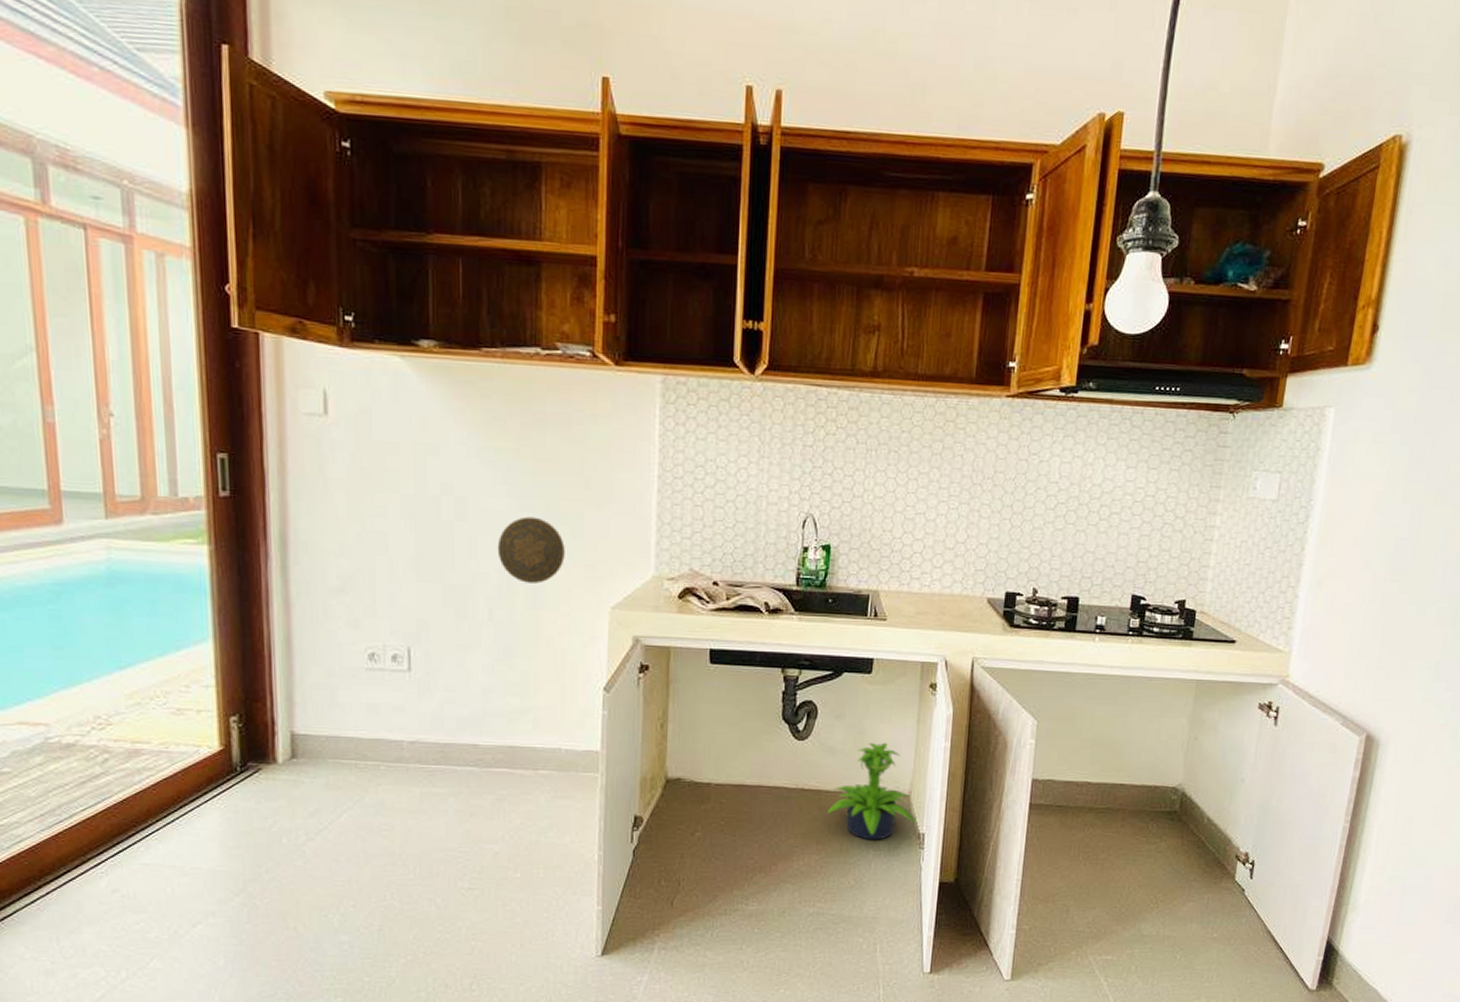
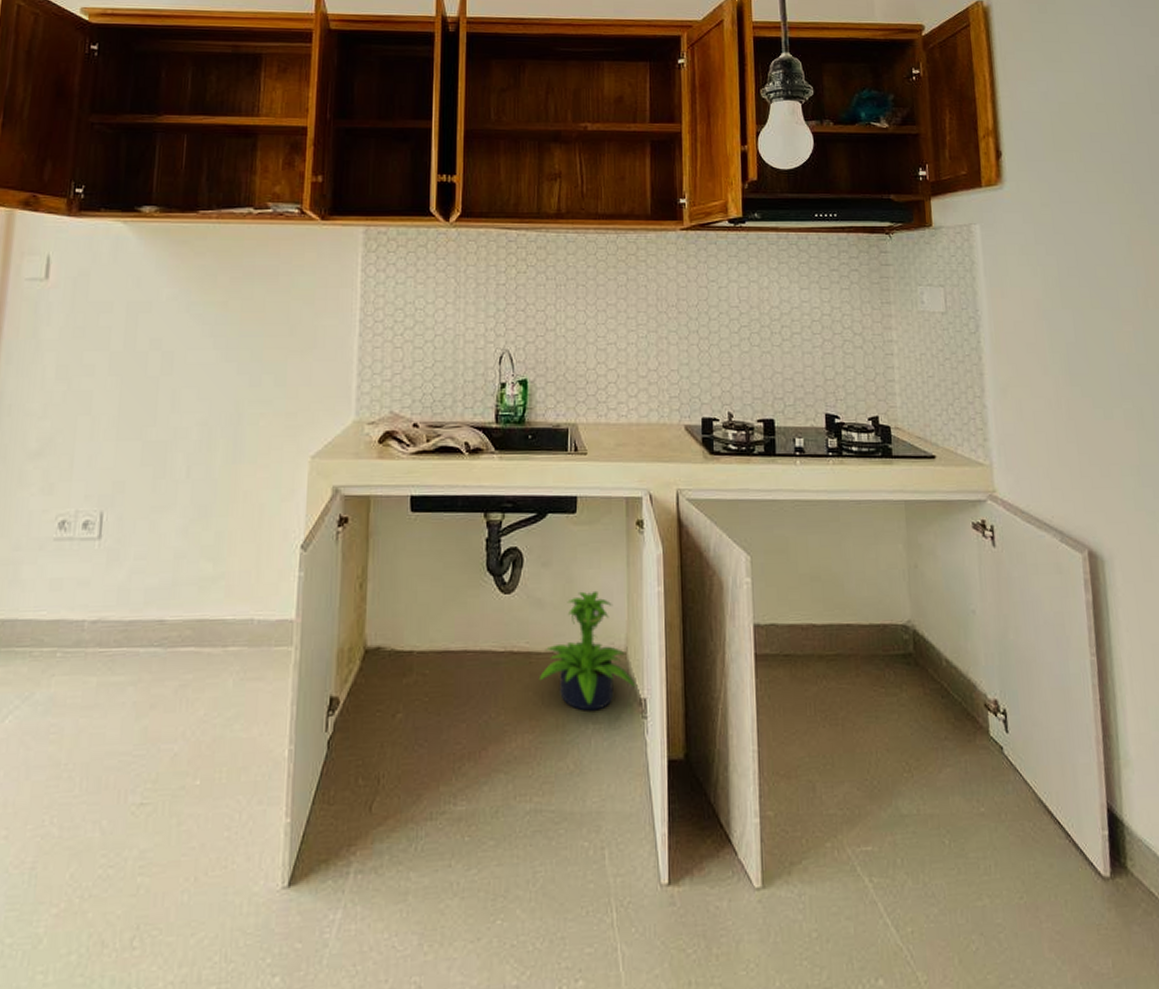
decorative plate: present [497,516,565,583] -> none [200,367,267,436]

